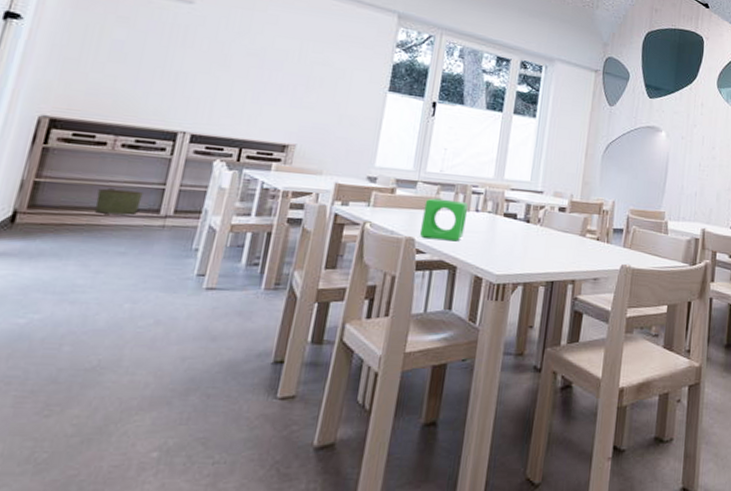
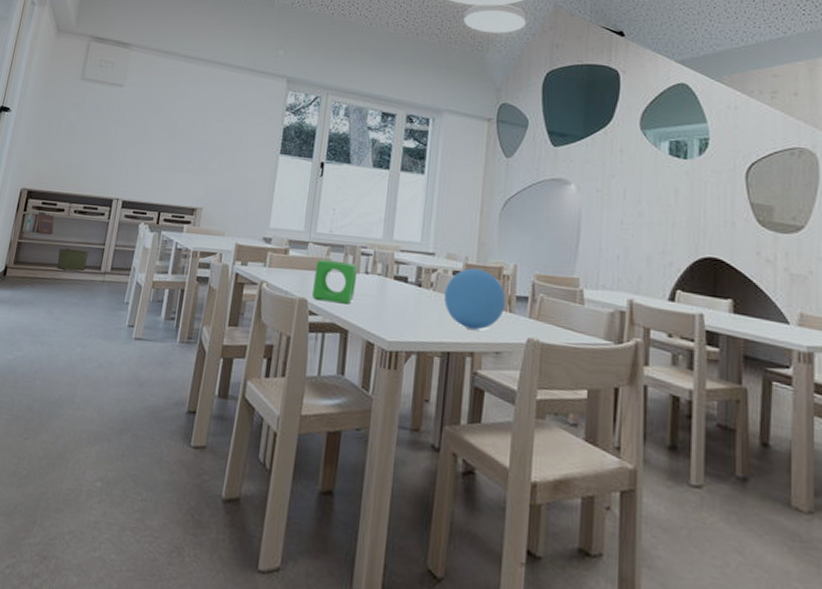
books: none [41,143,92,174] -> present [22,210,55,236]
ball: none [550,204,605,260] -> present [444,268,506,330]

